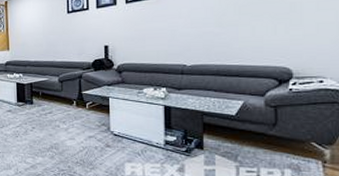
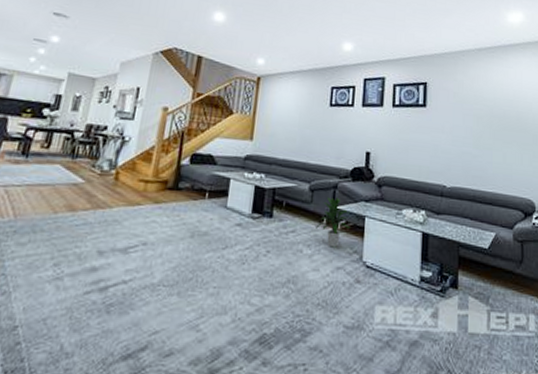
indoor plant: none [68,85,97,122] -> present [316,197,350,248]

